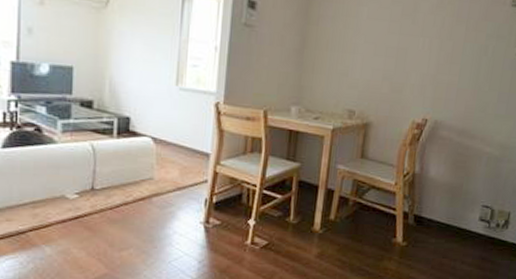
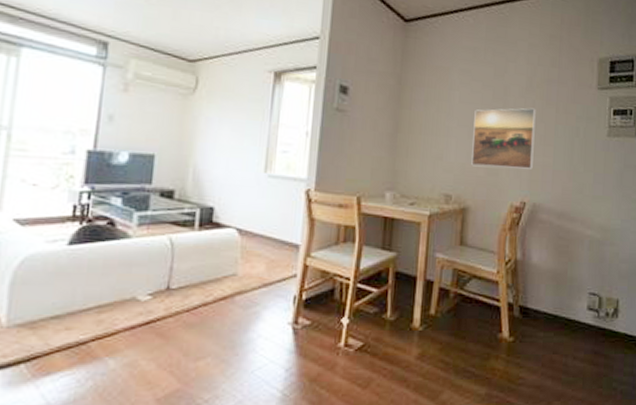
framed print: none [376,25,446,87] -> present [471,108,536,169]

